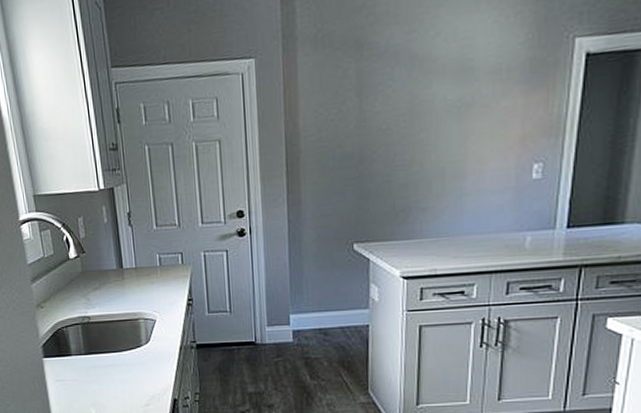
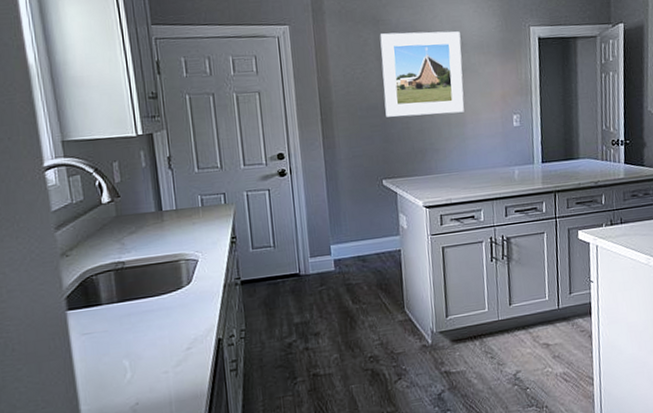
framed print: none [362,51,471,168] -> present [380,31,464,117]

